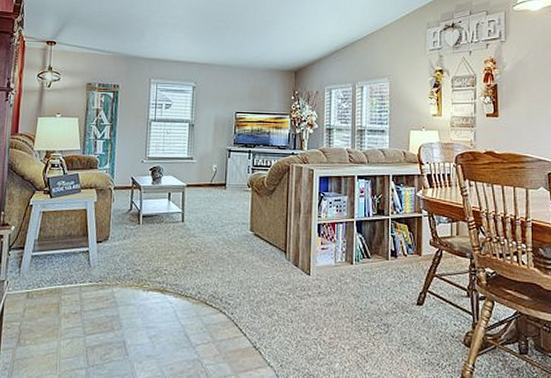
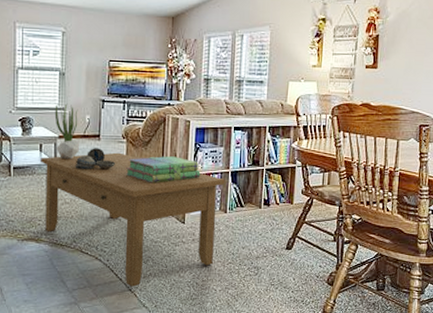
coffee table: none [169,201,350,343] -> present [41,152,225,287]
potted plant: none [183,153,206,209] -> present [54,103,79,160]
decorative bowl: none [201,196,241,219] -> present [75,148,116,171]
stack of books: none [251,205,325,233] -> present [126,156,201,183]

